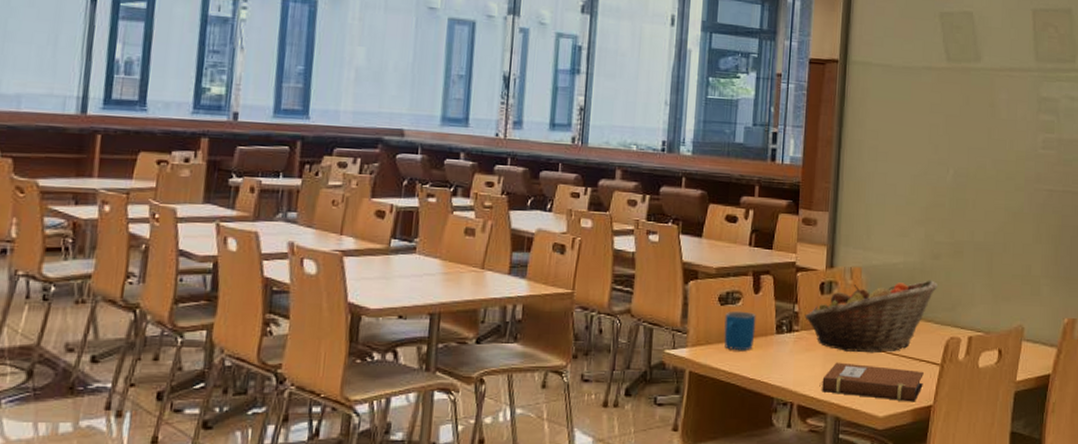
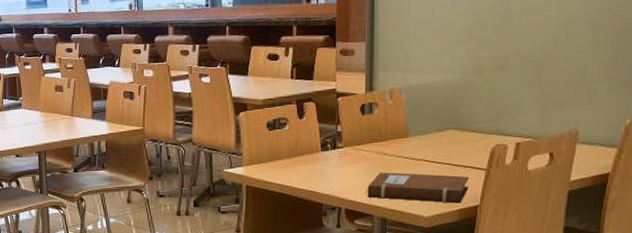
mug: present [724,310,757,351] -> none [274,134,302,167]
fruit basket: present [804,280,938,354] -> none [347,94,481,163]

